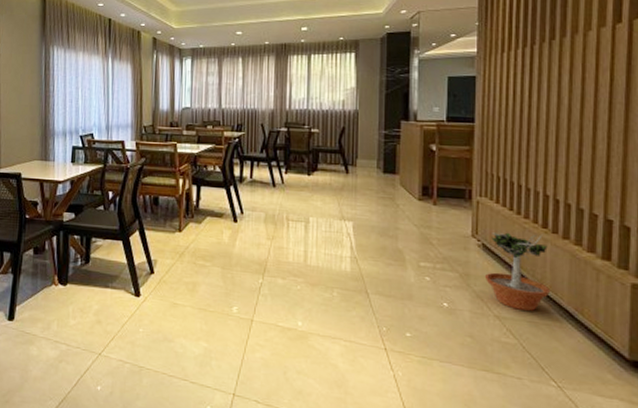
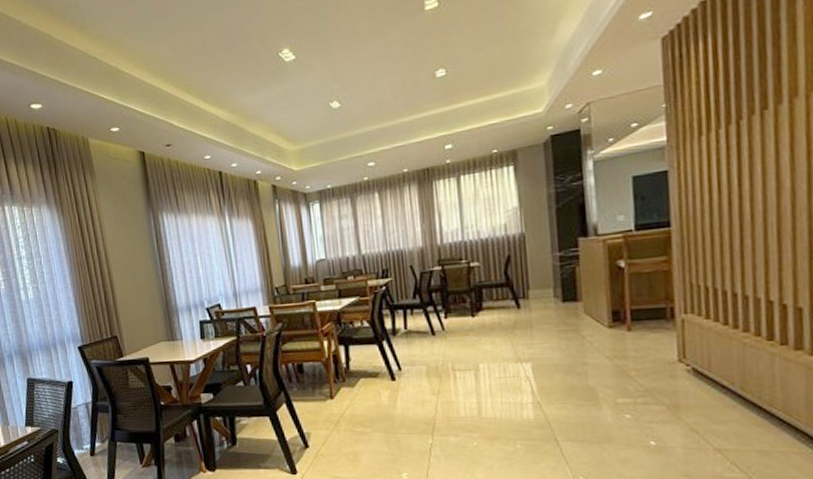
potted tree: present [484,232,550,311] -> none [698,348,782,439]

